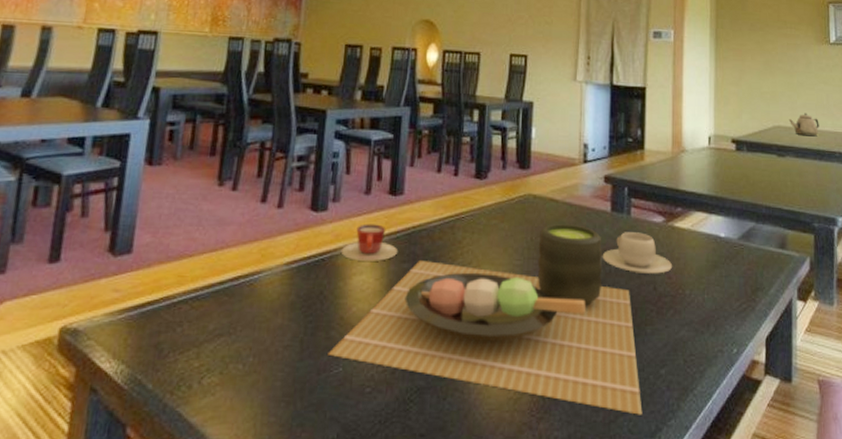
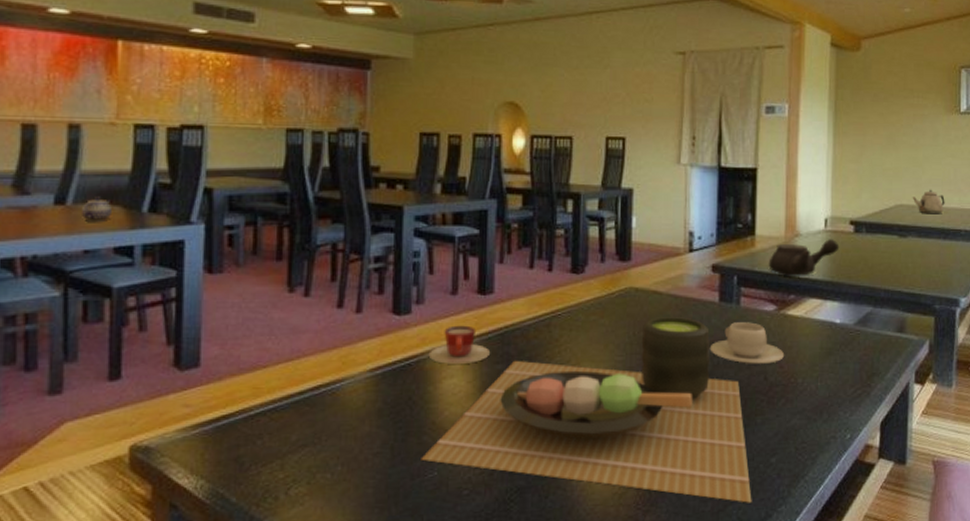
teapot: none [43,91,71,115] -> present [81,196,113,223]
teapot: none [657,156,723,190] -> present [768,239,840,276]

